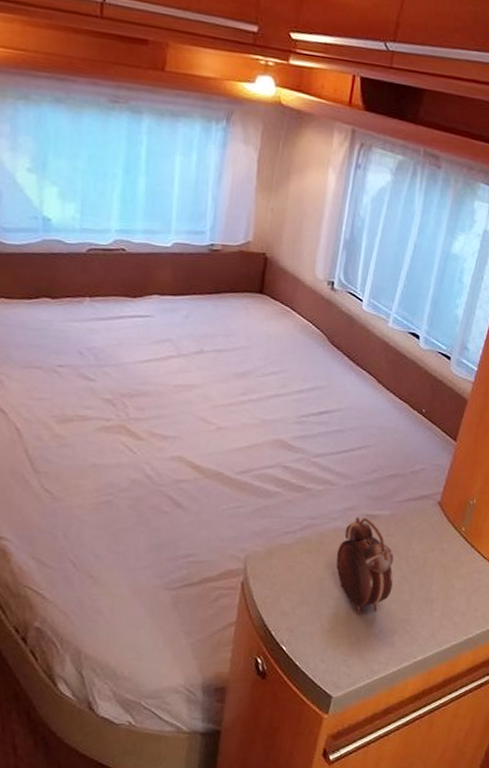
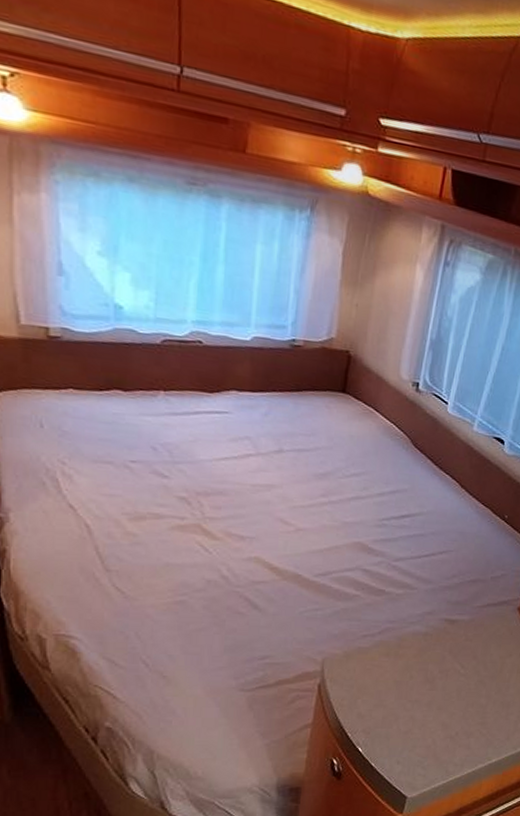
alarm clock: present [336,517,394,613] -> none [414,621,472,716]

